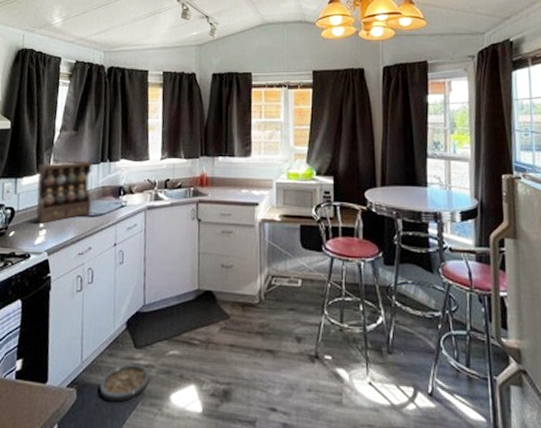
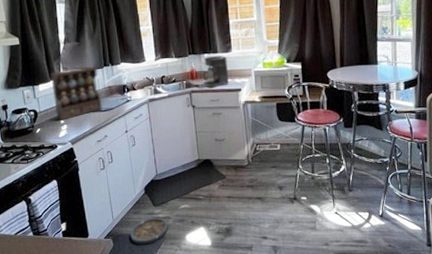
coffee maker: none [214,159,245,198] -> present [203,55,229,87]

